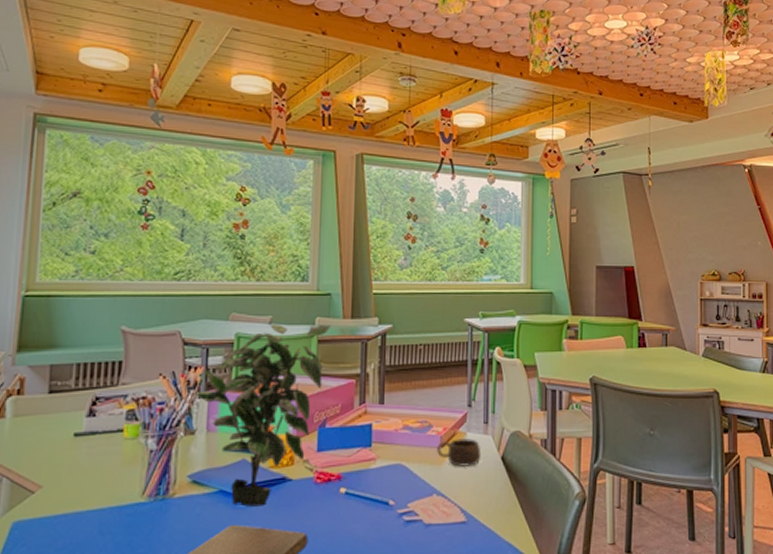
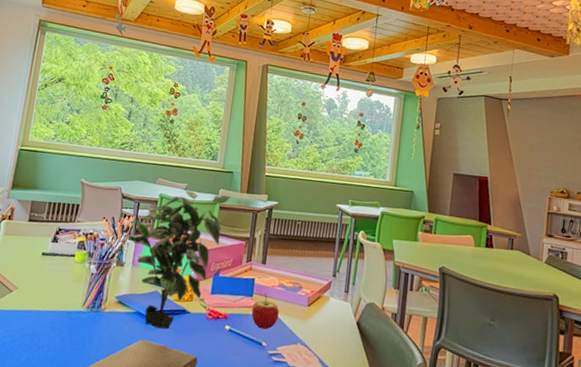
apple: none [372,440,406,485] -> present [251,293,279,330]
cup: present [436,437,482,467] -> none [303,301,341,326]

